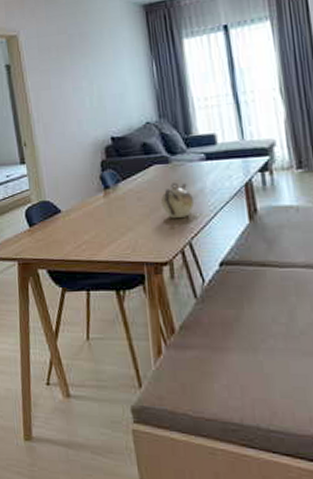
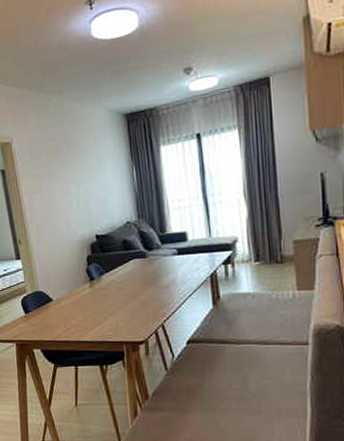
teapot: present [160,182,195,219] -> none [138,274,167,305]

